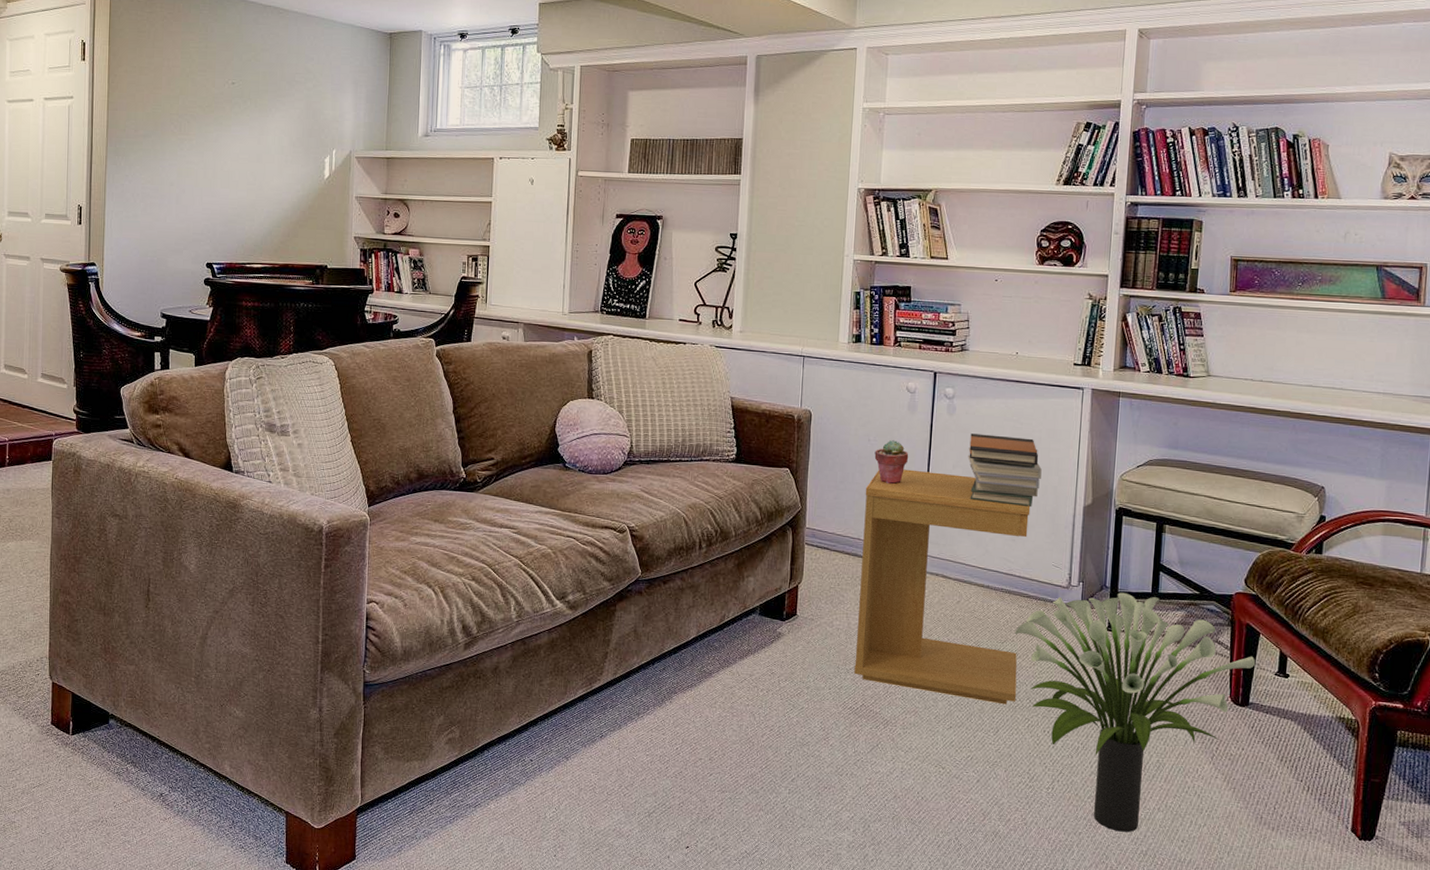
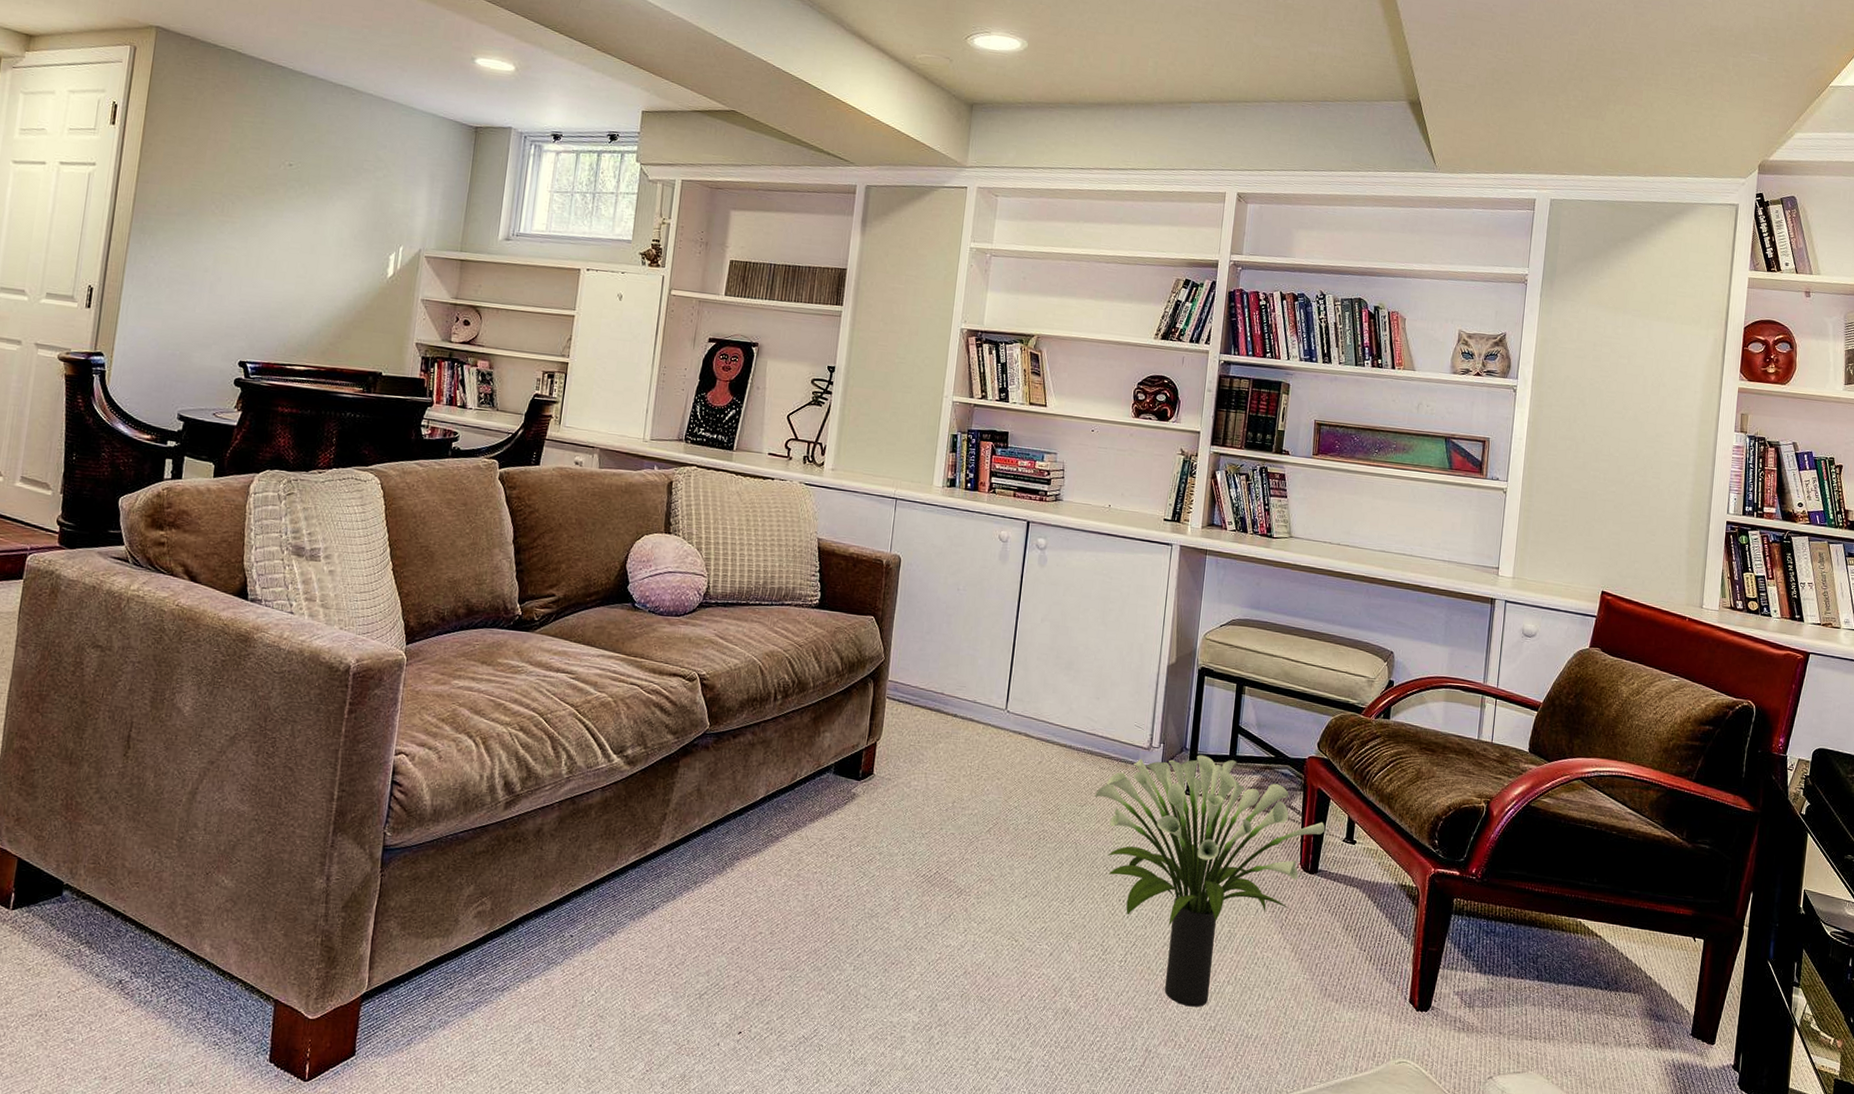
side table: present [854,469,1031,705] -> none [930,621,1116,872]
potted succulent: present [874,439,909,485] -> none [962,589,998,637]
book stack: present [968,433,1042,508] -> none [1056,586,1129,665]

